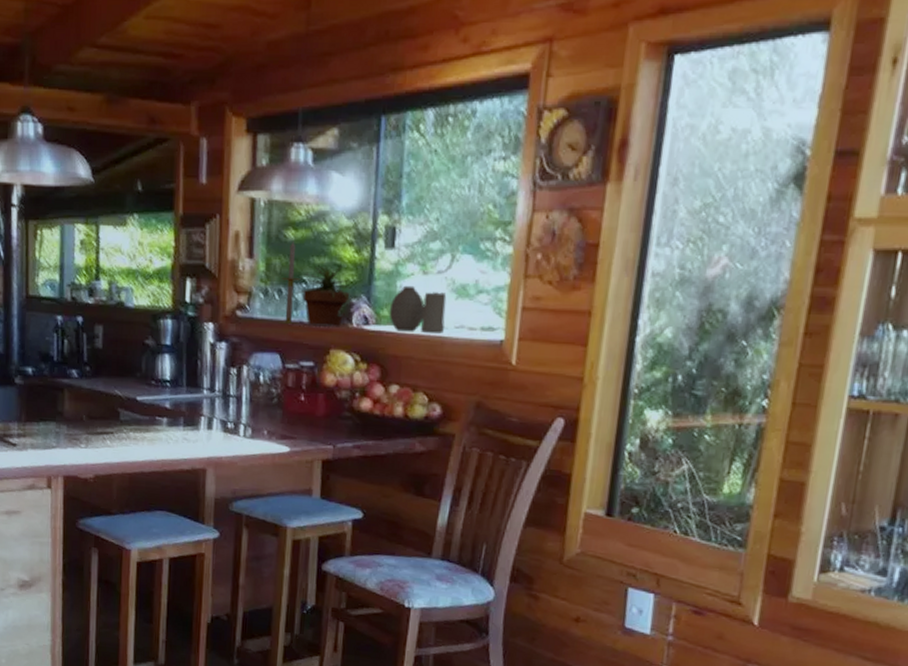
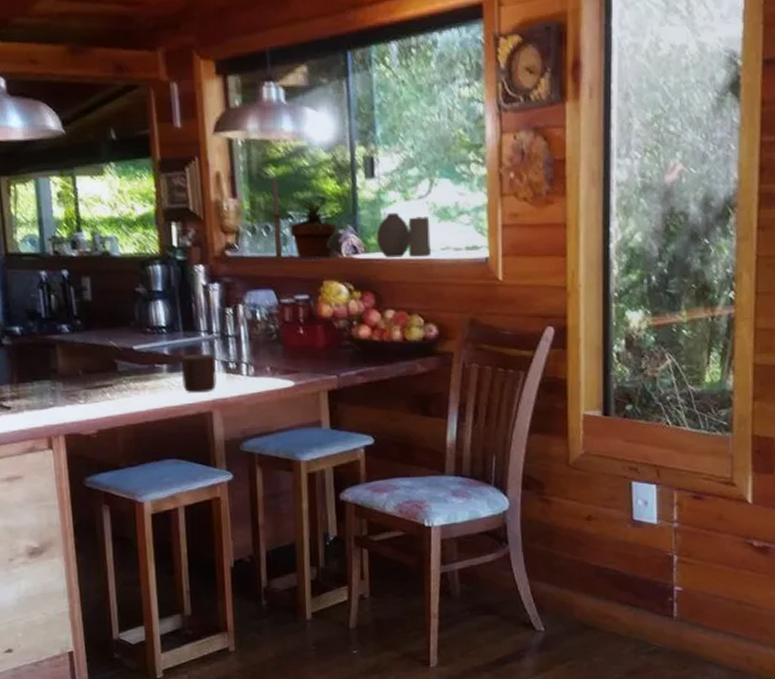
mug: none [179,410,215,451] -> present [181,353,217,394]

